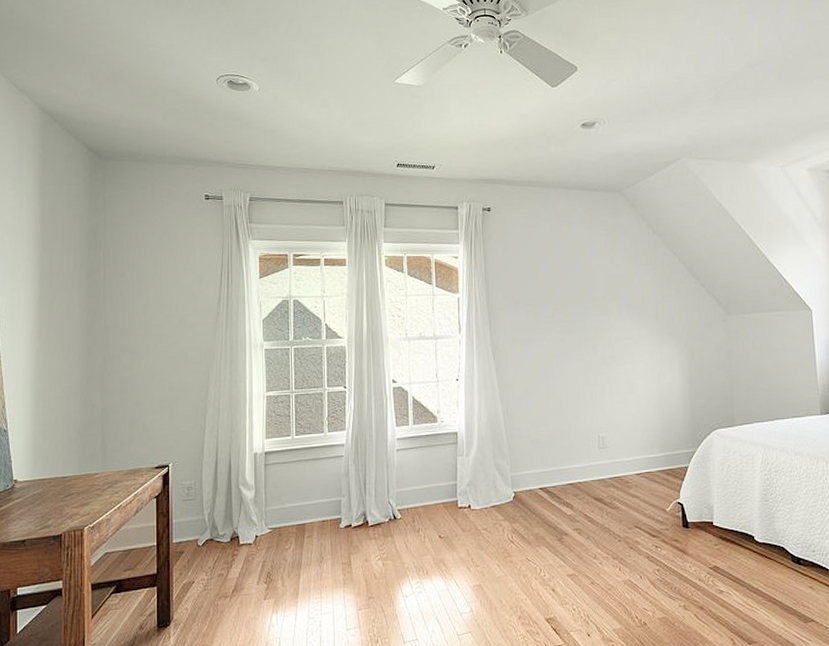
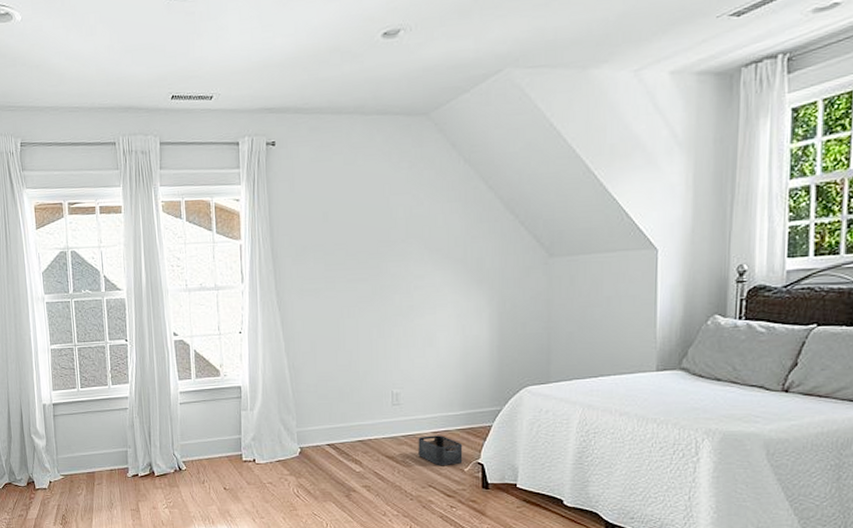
storage bin: none [623,477,664,506] -> present [418,435,463,465]

